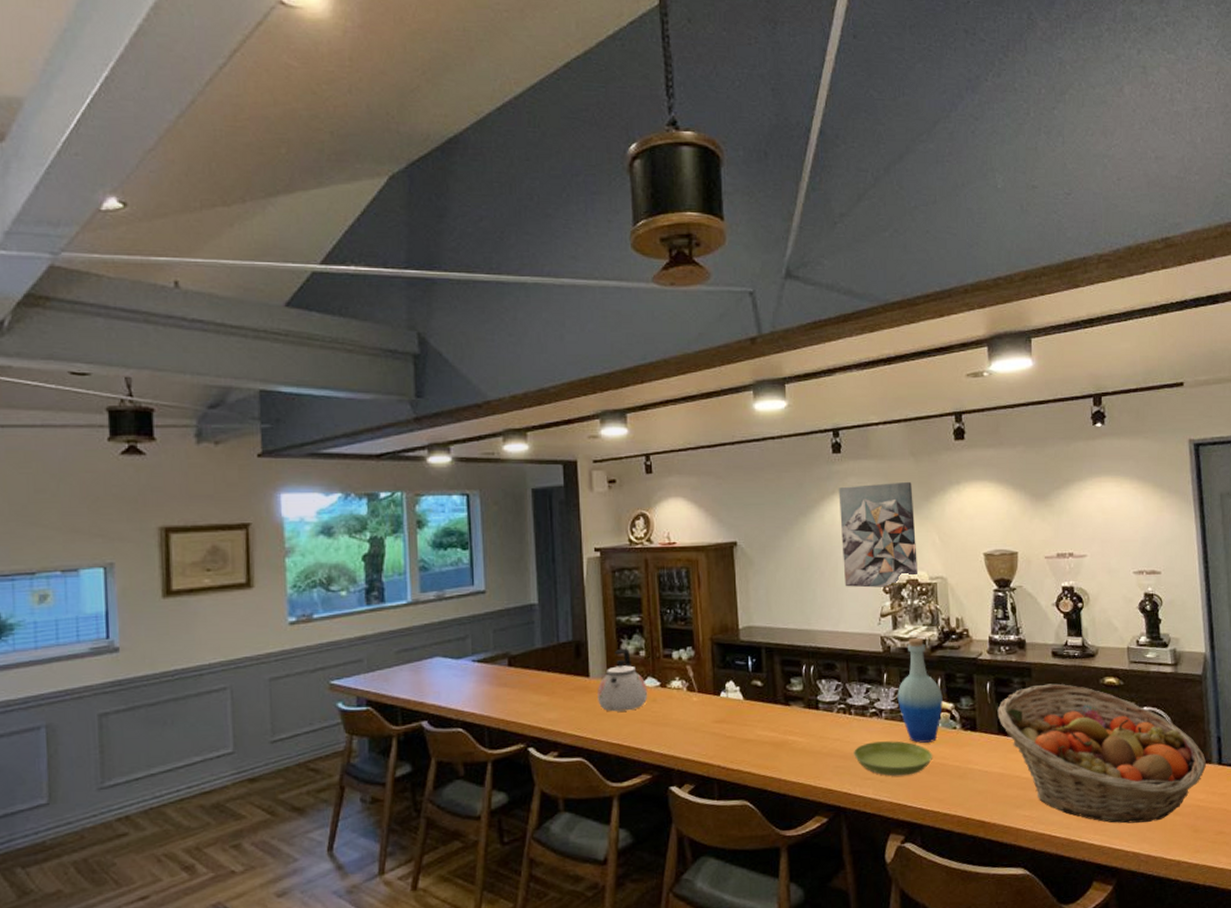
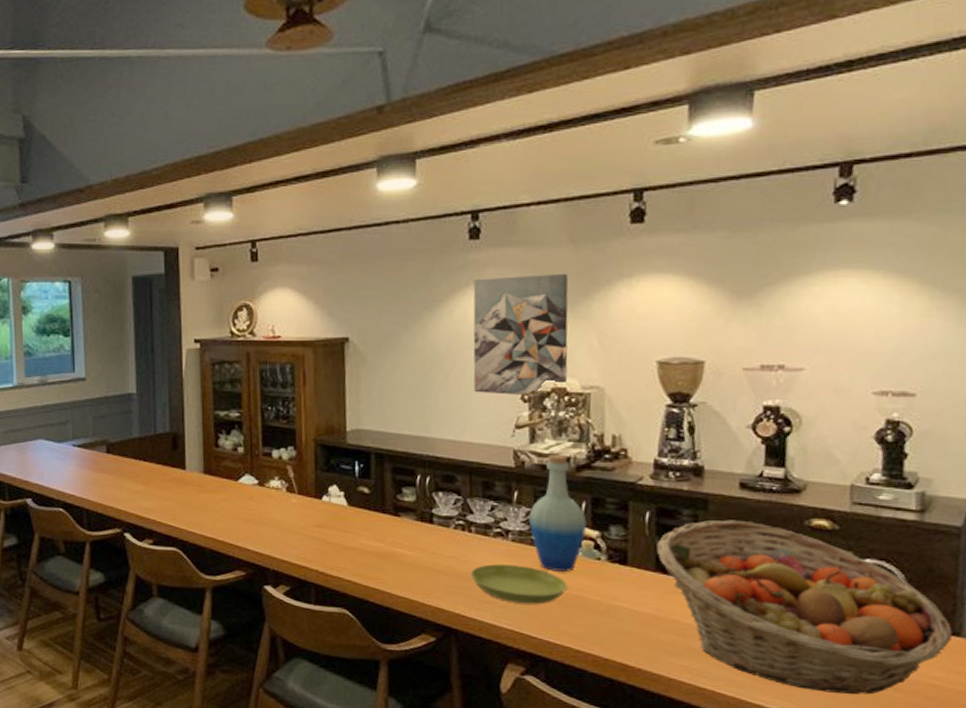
kettle: present [597,648,648,712] -> none [193,443,245,507]

